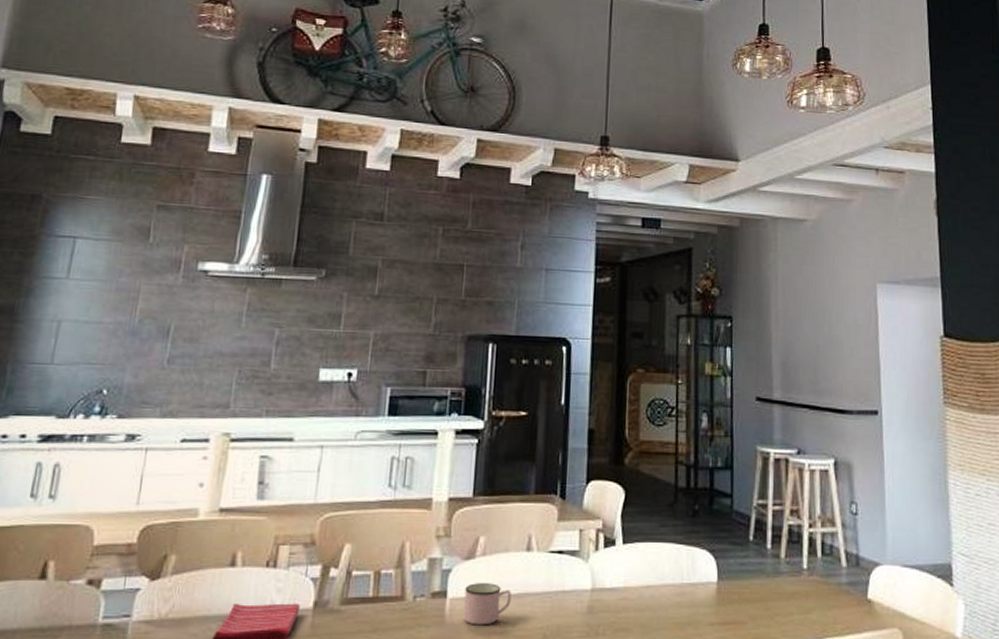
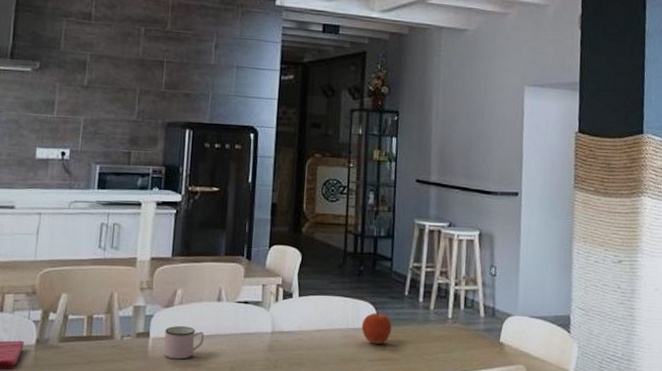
fruit: none [698,563,736,603] -> present [361,313,392,344]

